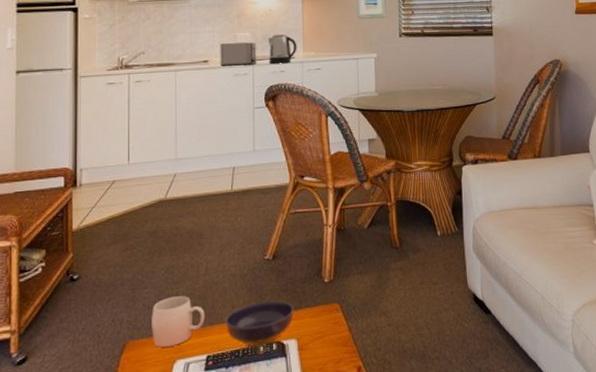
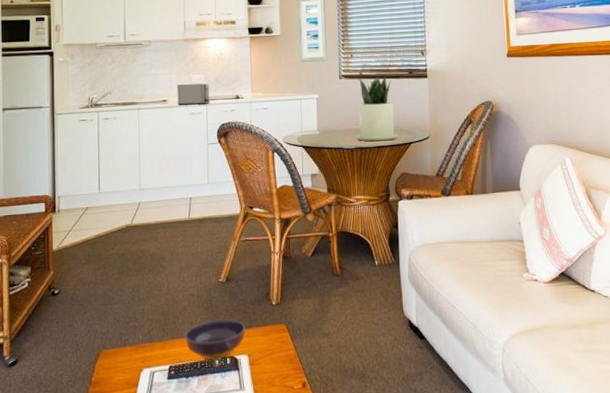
mug: present [151,296,205,348] -> none [121,312,168,357]
kettle: present [268,34,297,65] -> none [219,76,246,104]
planter: none [416,33,463,104] -> present [355,76,399,142]

